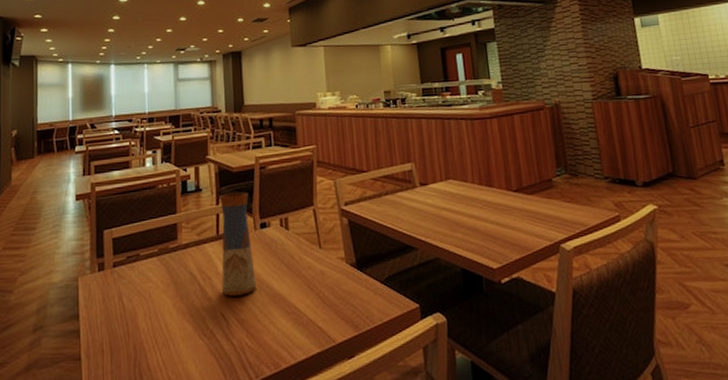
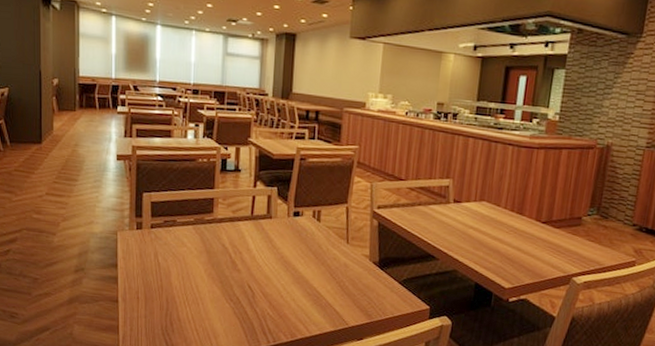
vase: present [219,191,256,296] -> none [251,177,286,273]

